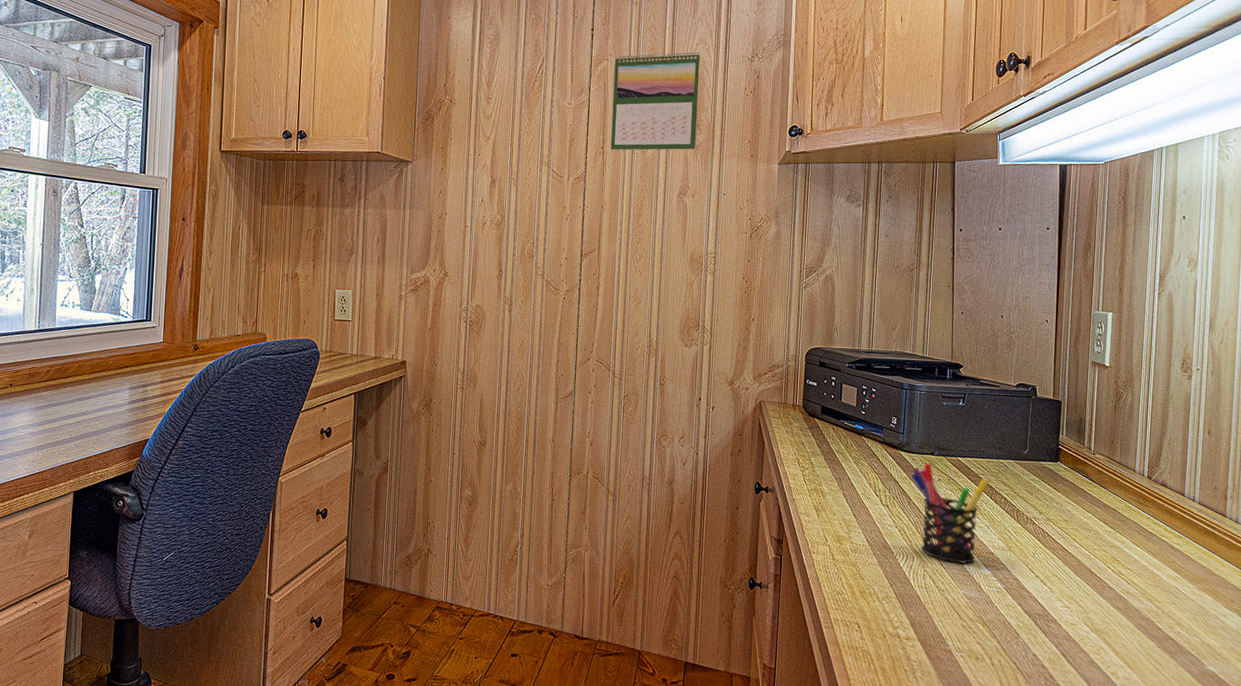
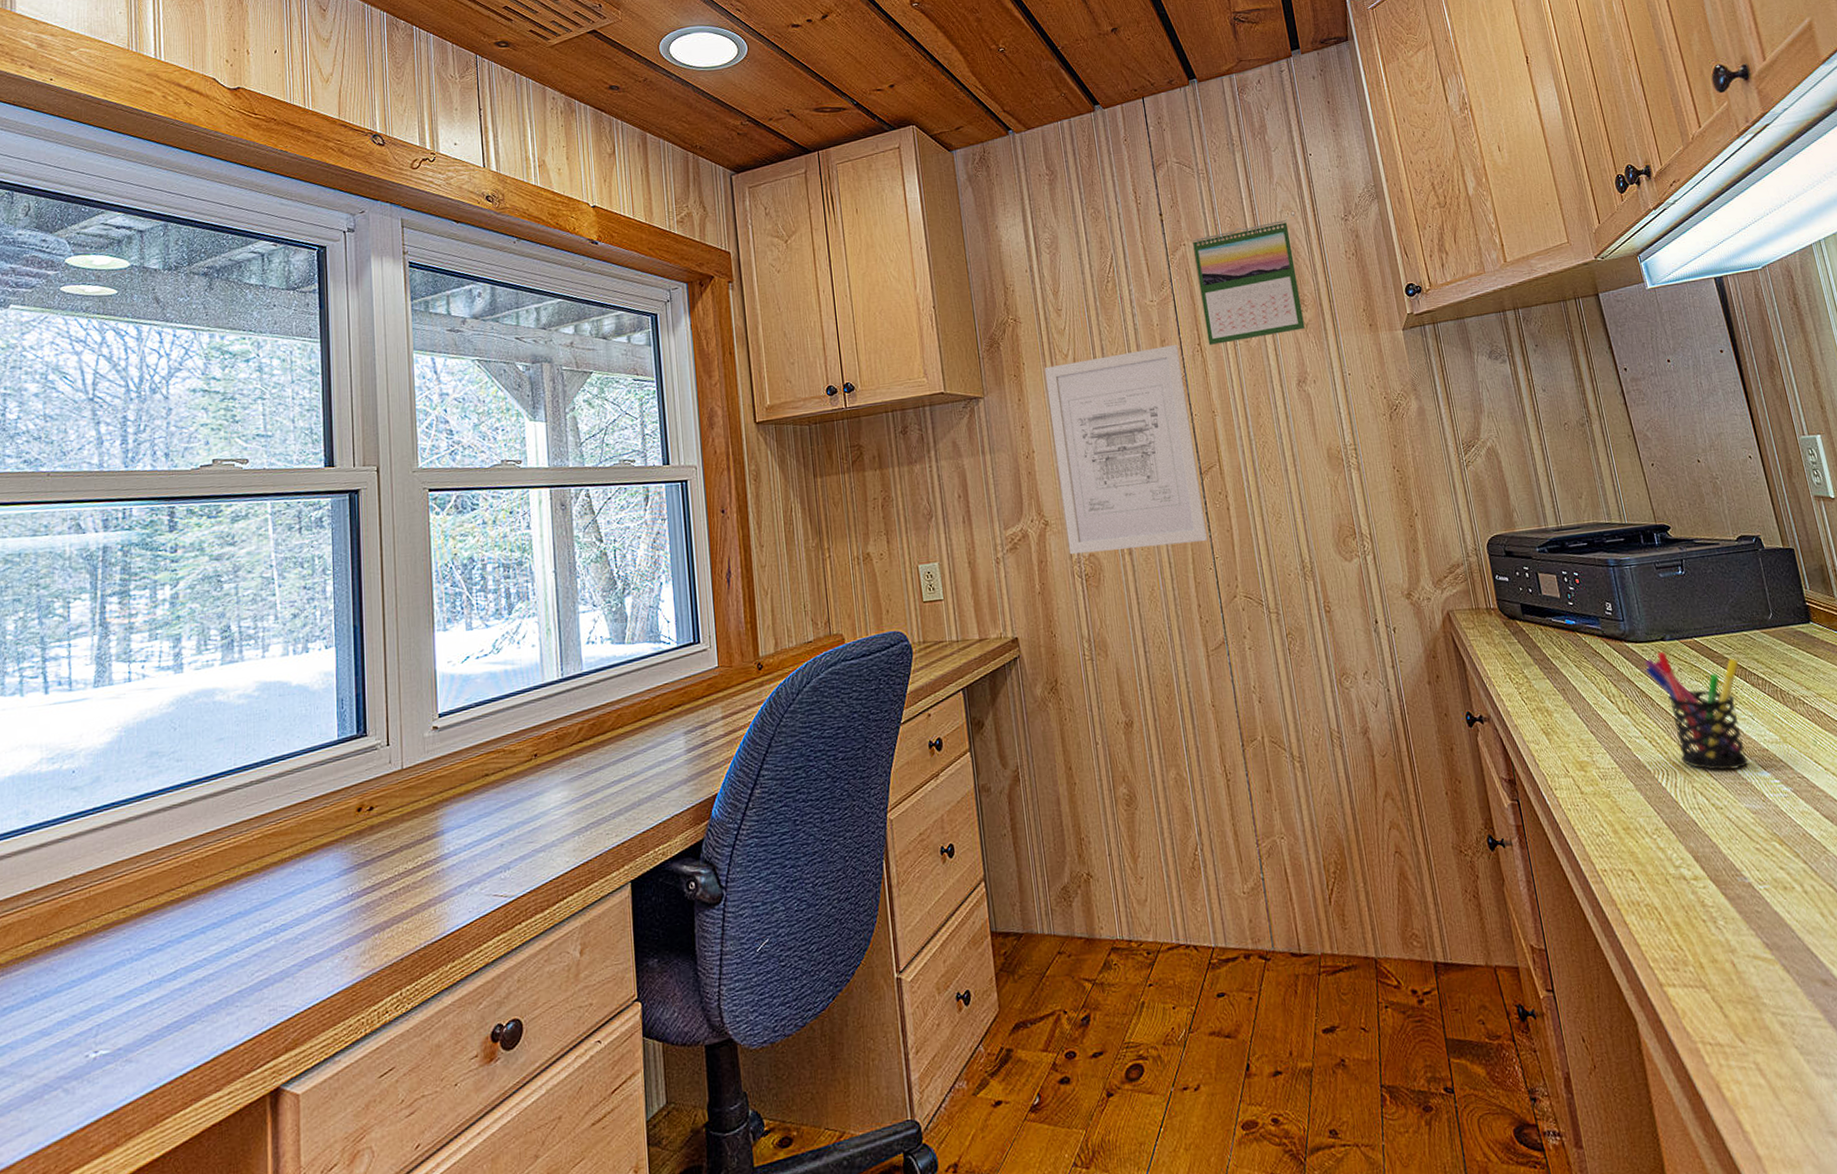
wall art: none [460,144,584,311] -> present [1044,344,1208,555]

